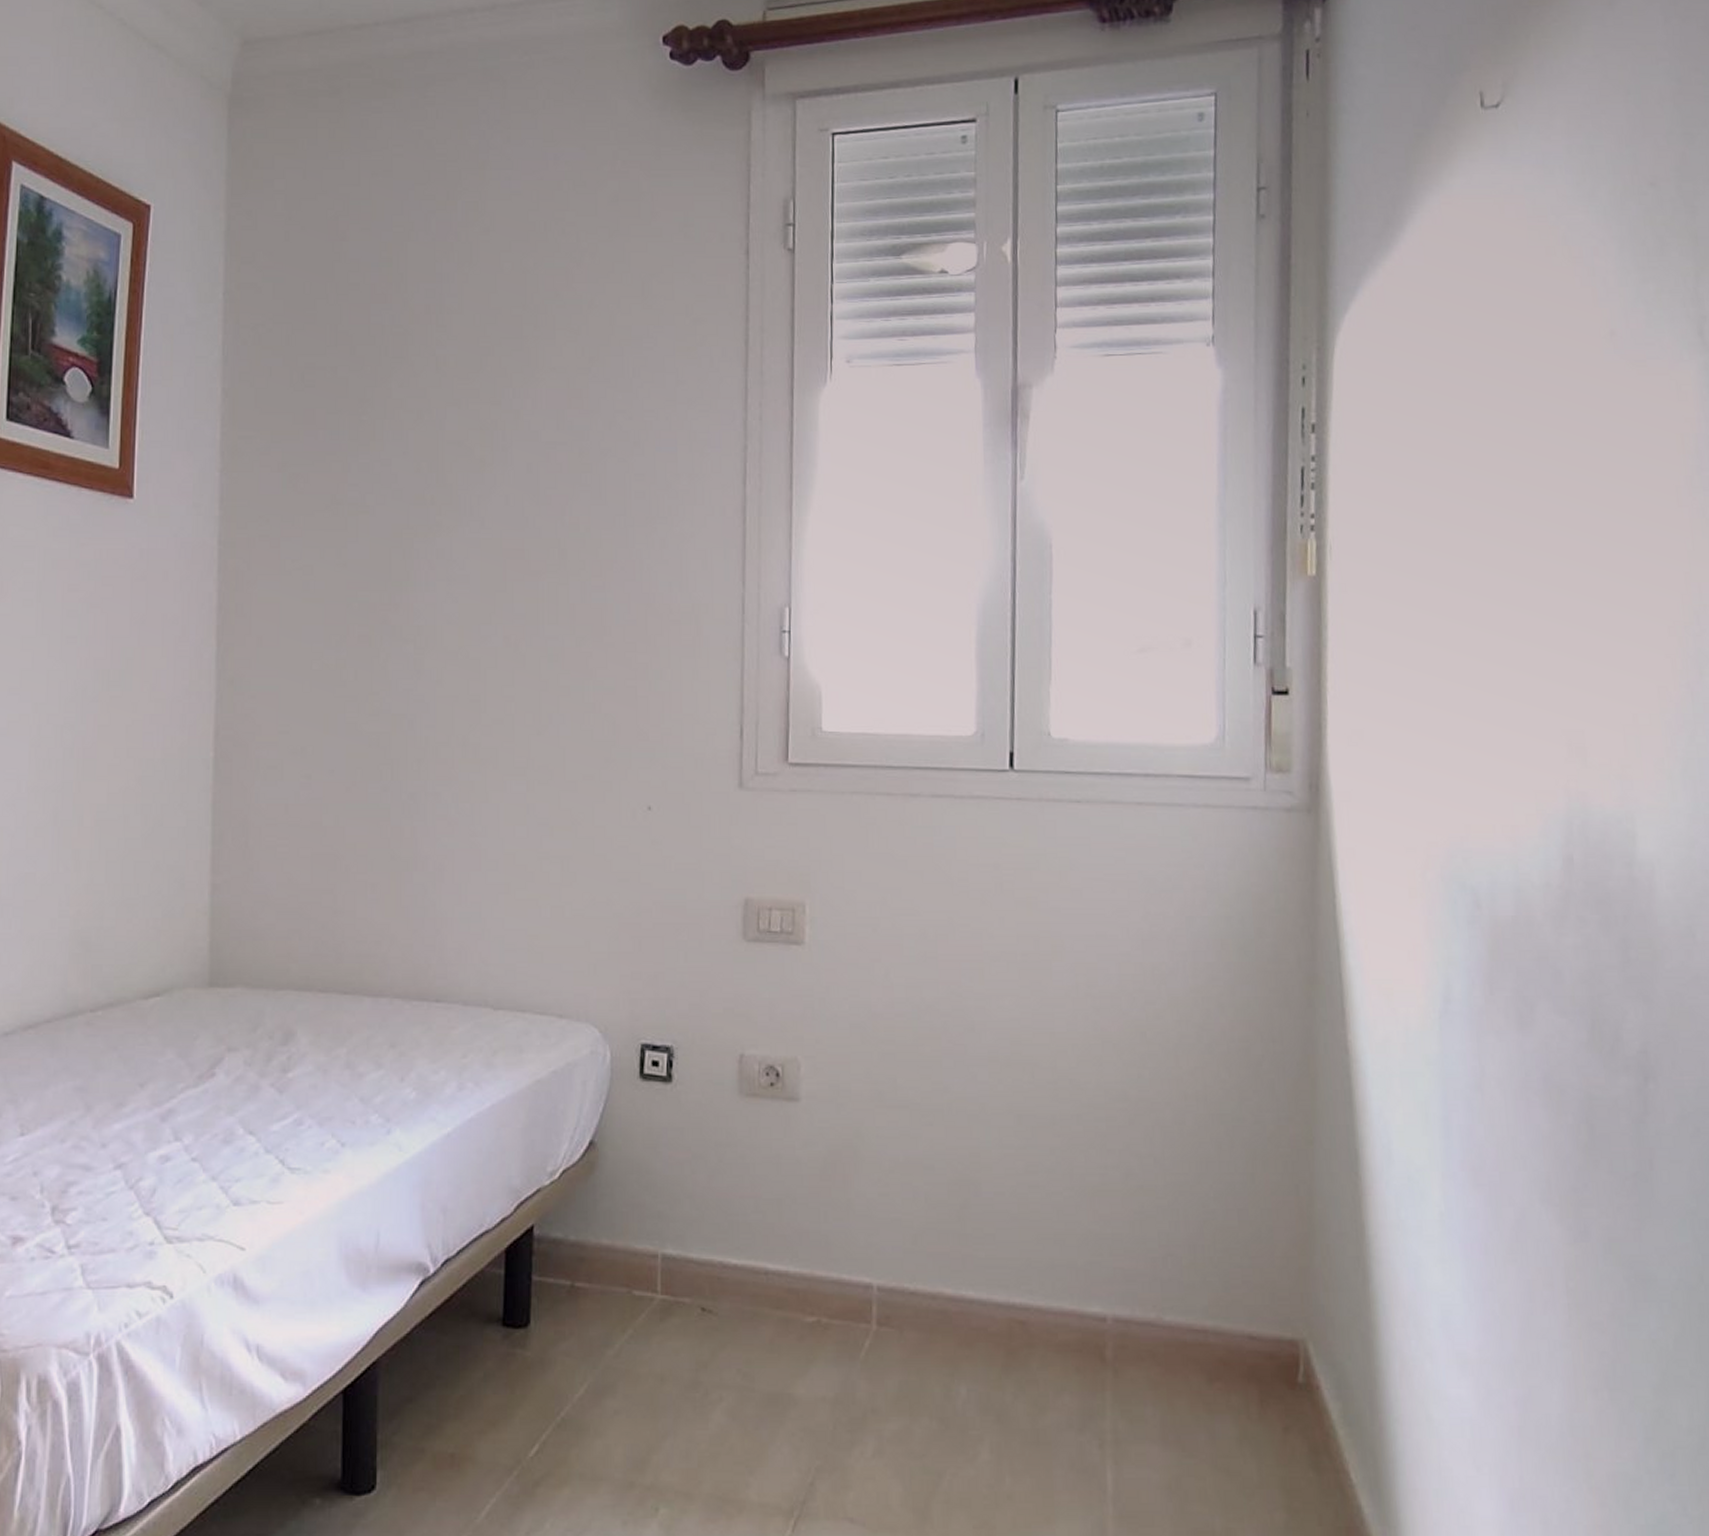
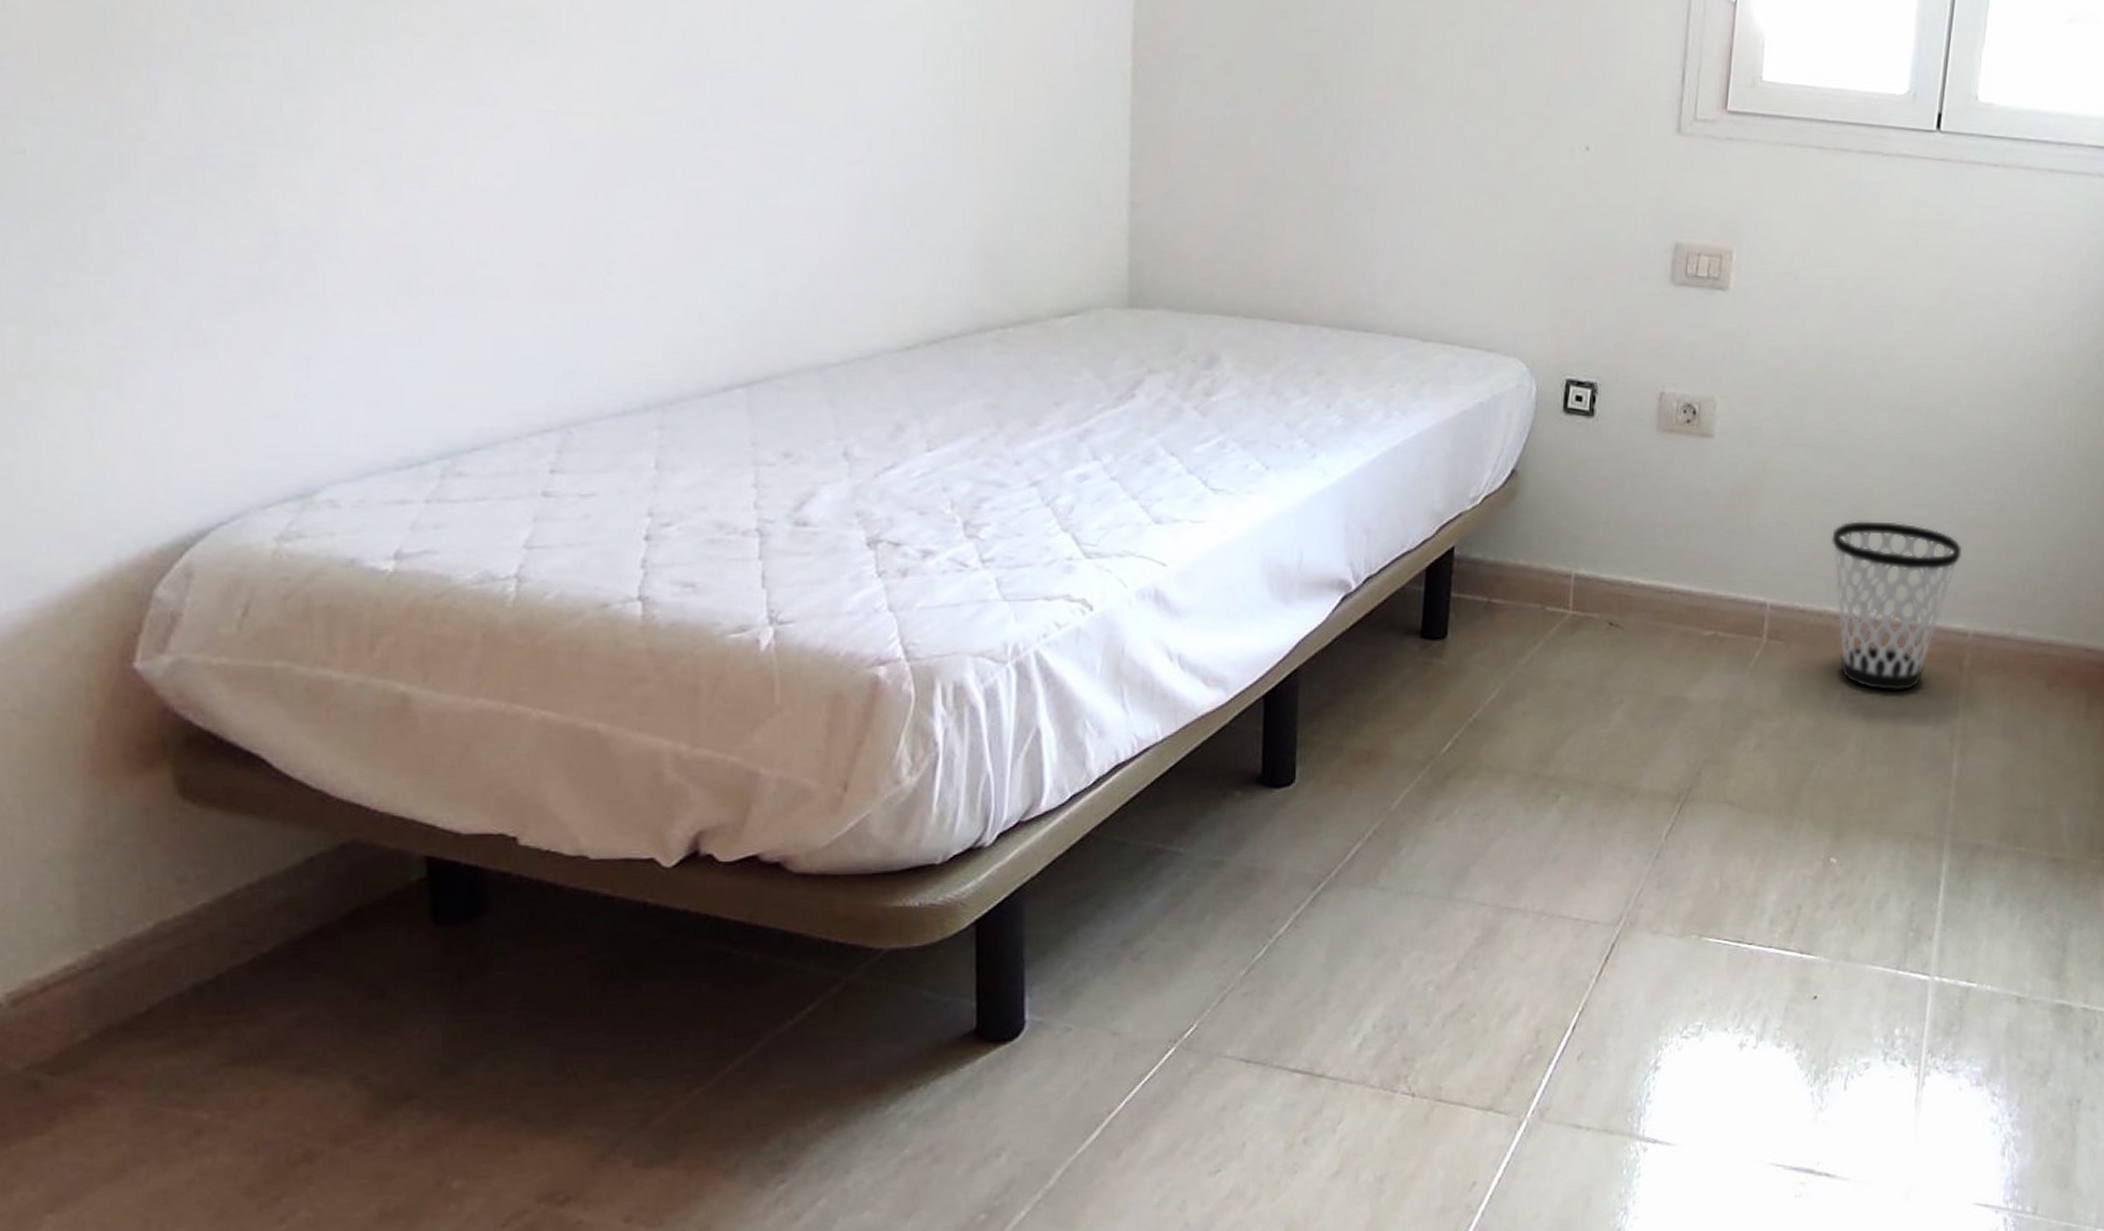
wastebasket: none [938,1190,1089,1387] -> present [1831,521,1962,691]

